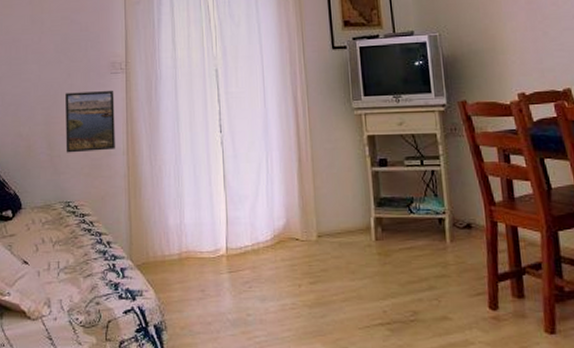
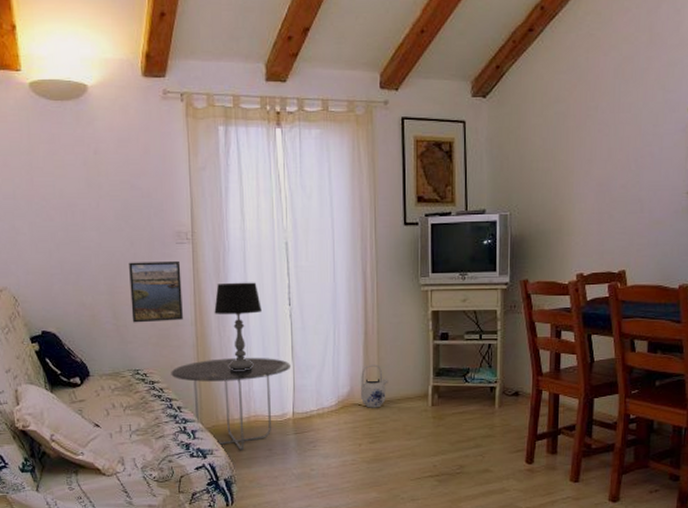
side table: none [102,187,223,292] -> present [171,357,290,451]
table lamp: none [146,109,193,201] -> present [214,282,262,370]
teapot: none [296,194,327,243] -> present [360,364,388,408]

